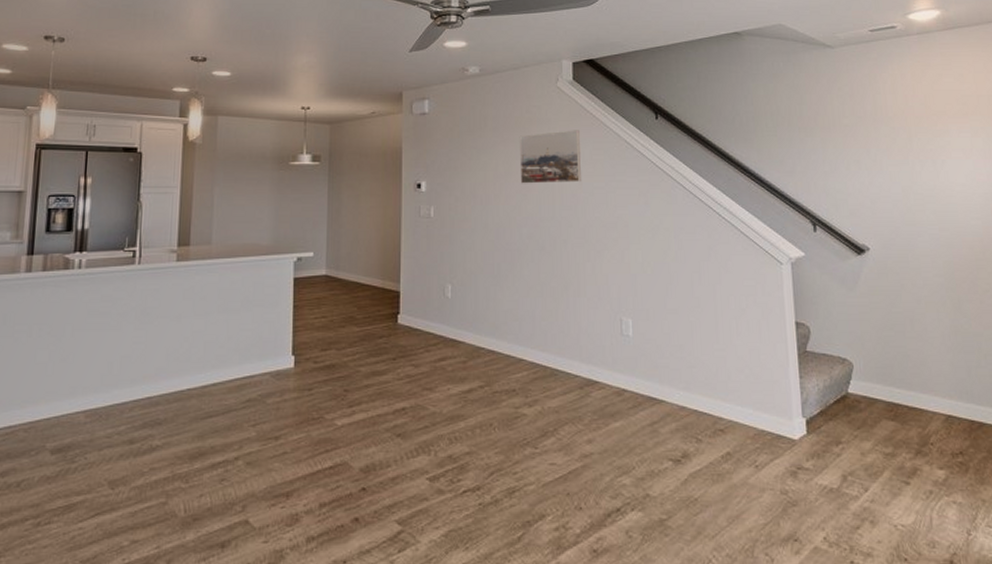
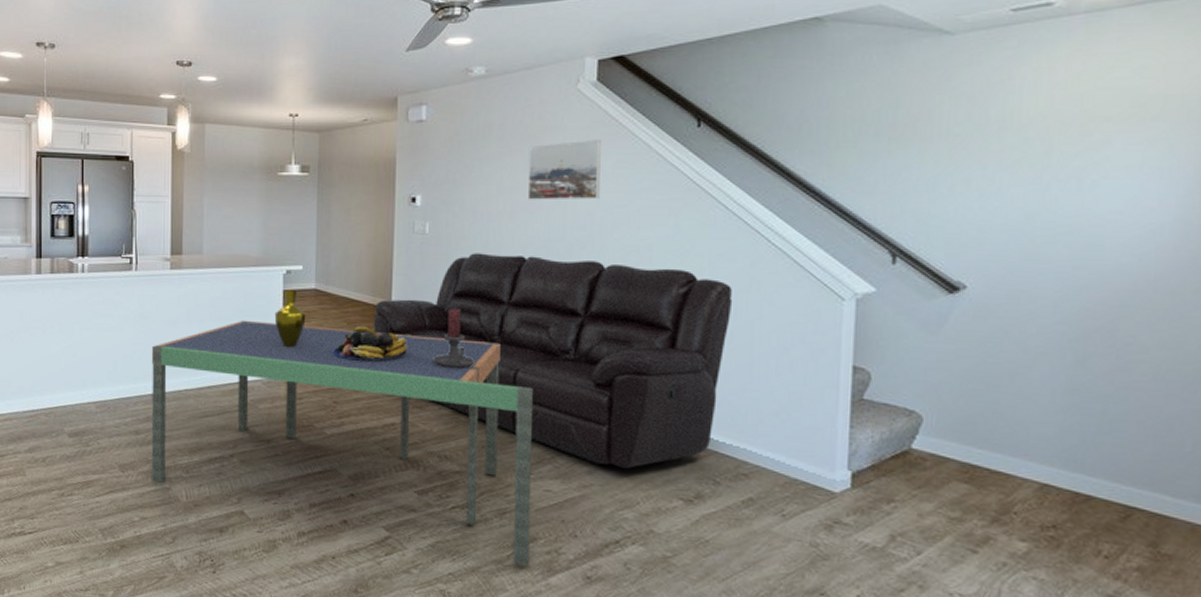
dining table: none [146,310,539,547] -> present [151,320,533,567]
vase: none [284,277,316,337] -> present [274,290,306,348]
fruit bowl: none [343,311,416,346] -> present [333,327,407,362]
sofa: none [383,234,697,434] -> present [373,253,733,468]
candle holder: none [441,288,480,348] -> present [433,308,475,369]

